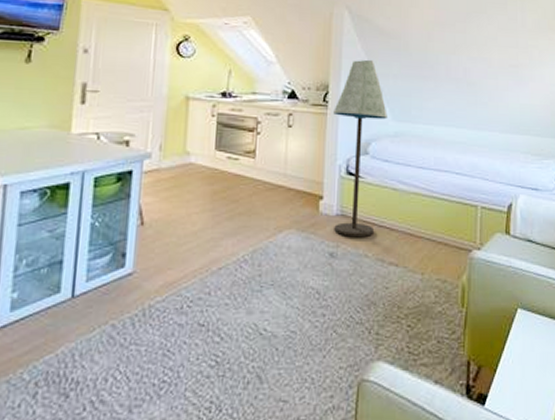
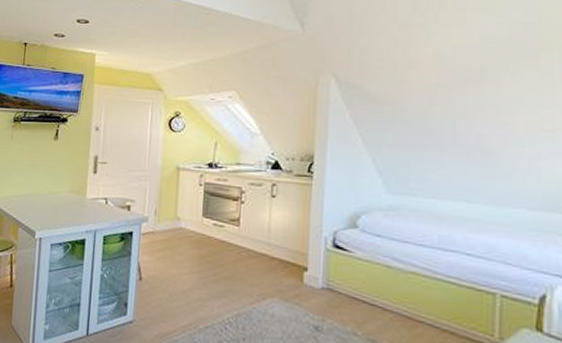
floor lamp: present [333,59,387,236] -> none [319,128,380,314]

